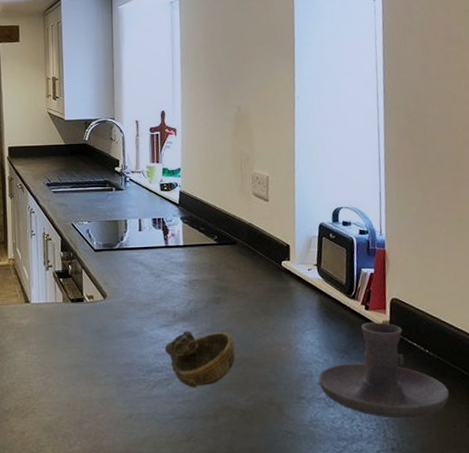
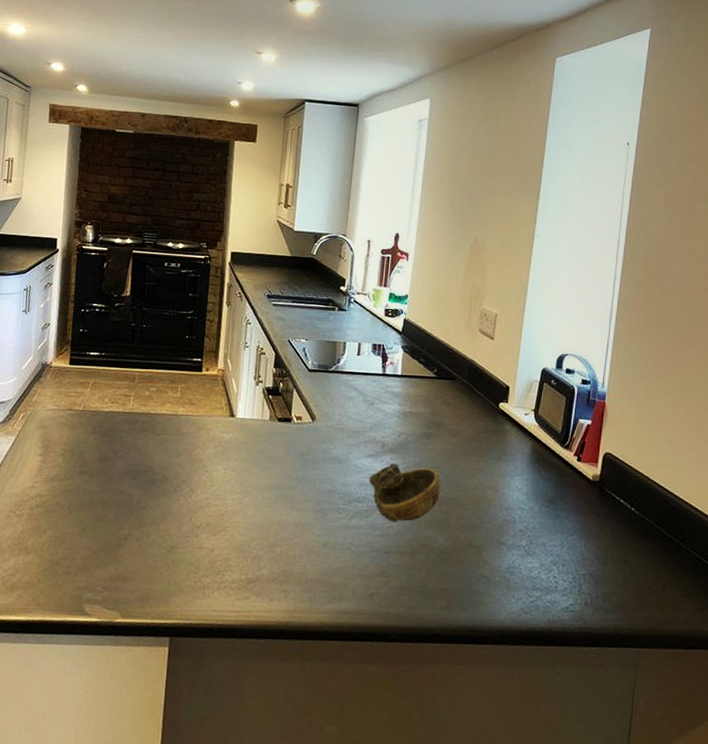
candle holder: present [318,322,450,418] -> none [520,474,650,575]

